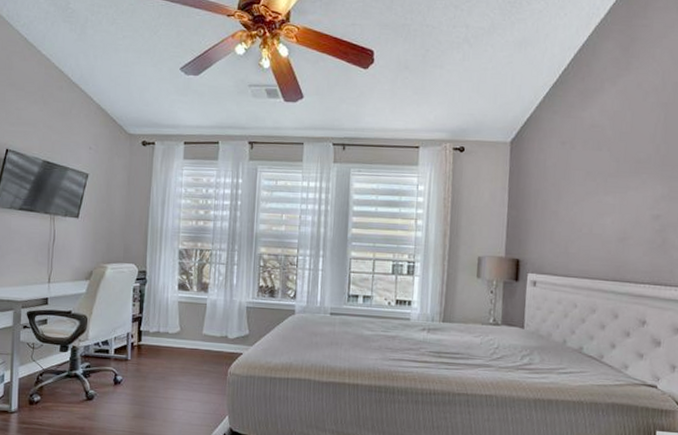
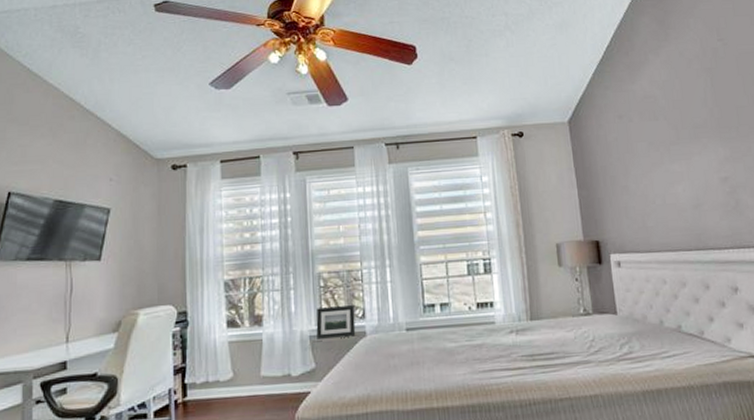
picture frame: none [252,284,288,313] -> present [316,305,356,339]

